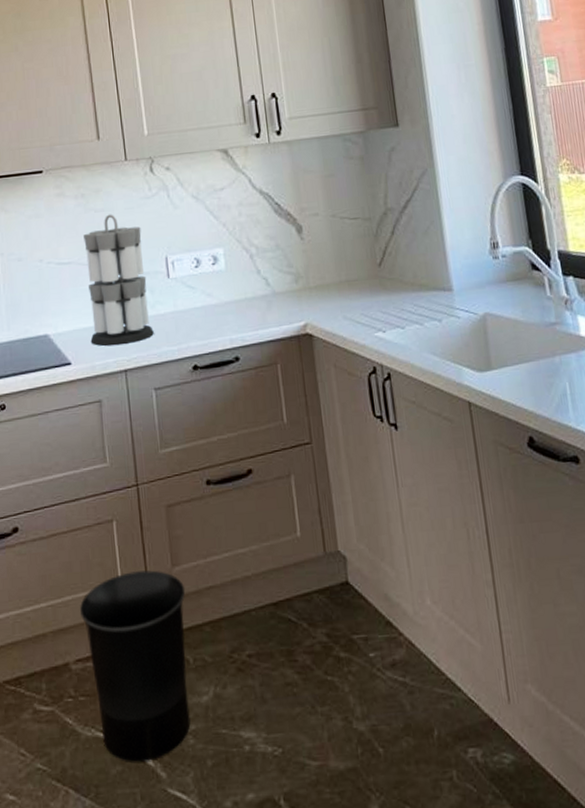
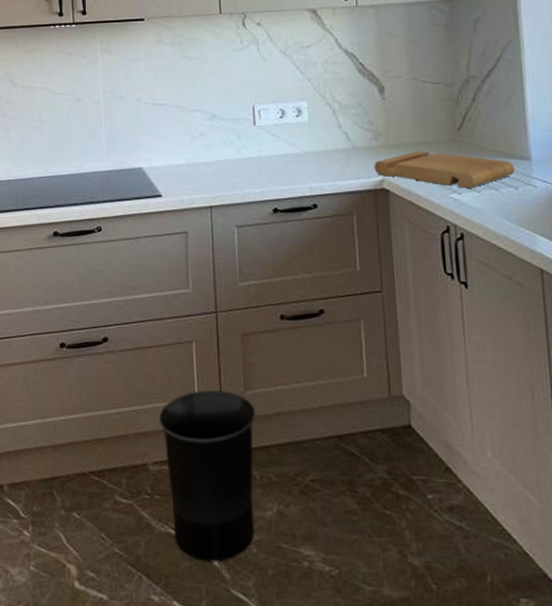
spice rack: present [83,214,154,346] -> none [178,62,238,182]
cutting board: none [295,289,438,326] -> present [374,150,515,188]

